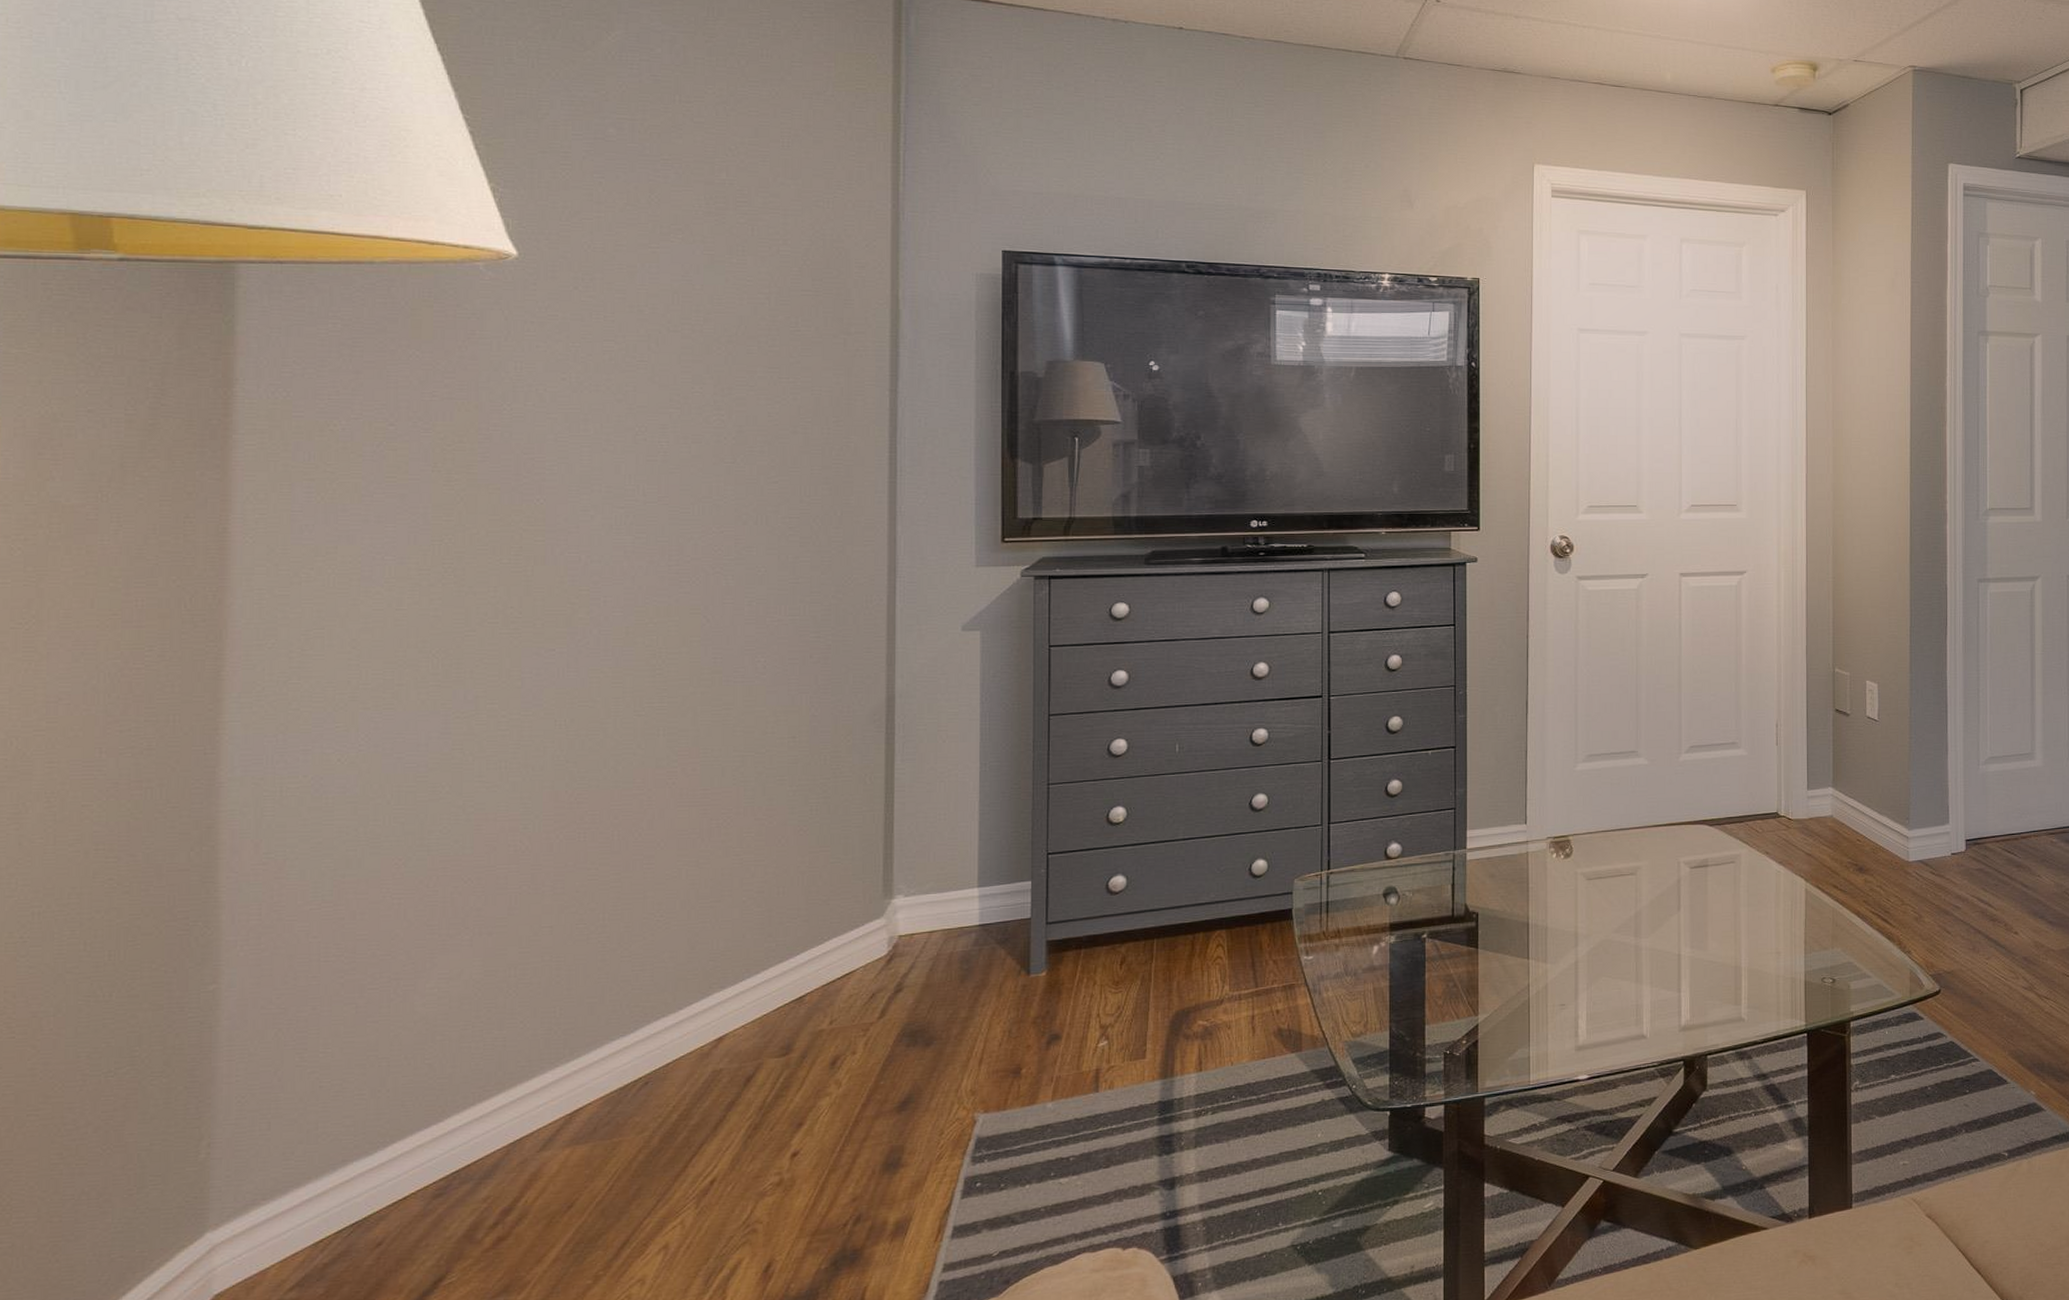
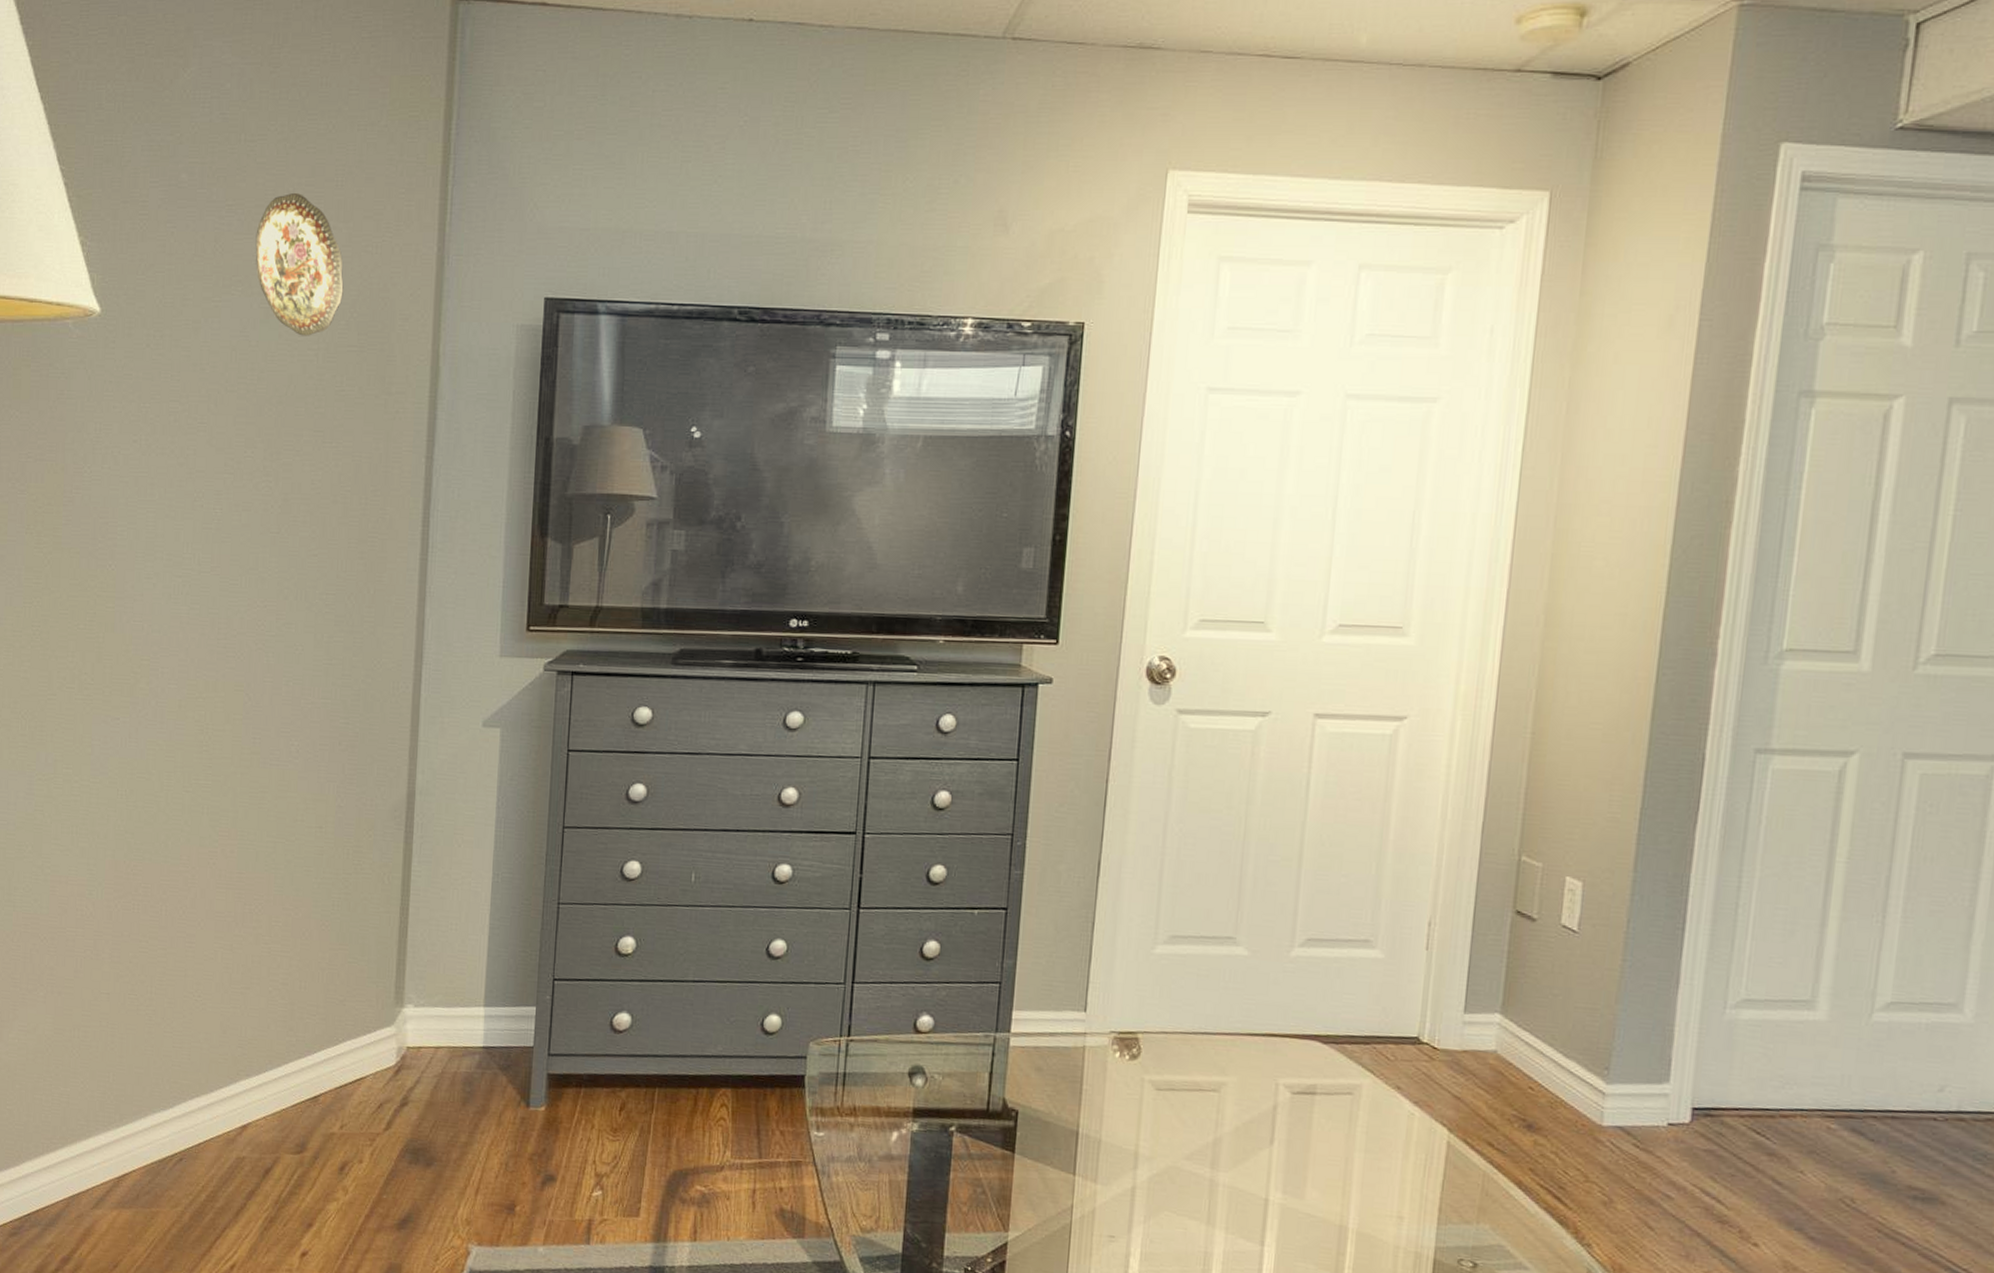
decorative plate: none [696,150,795,281] -> present [255,192,344,336]

